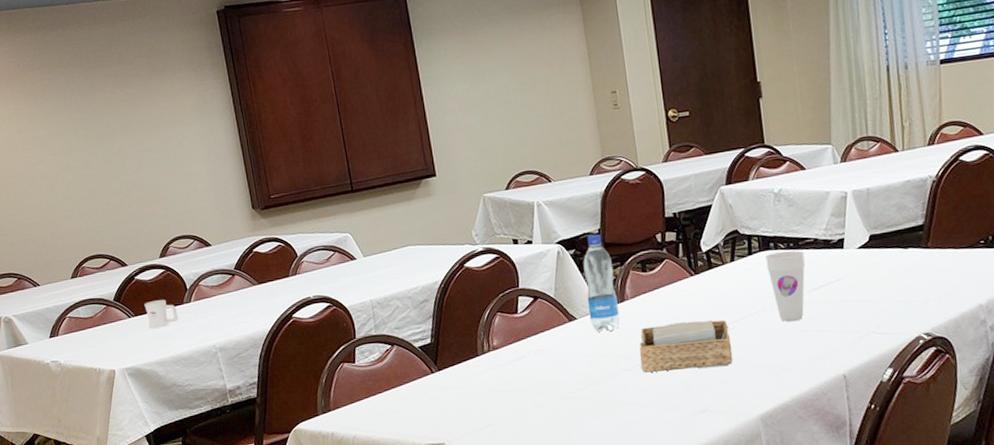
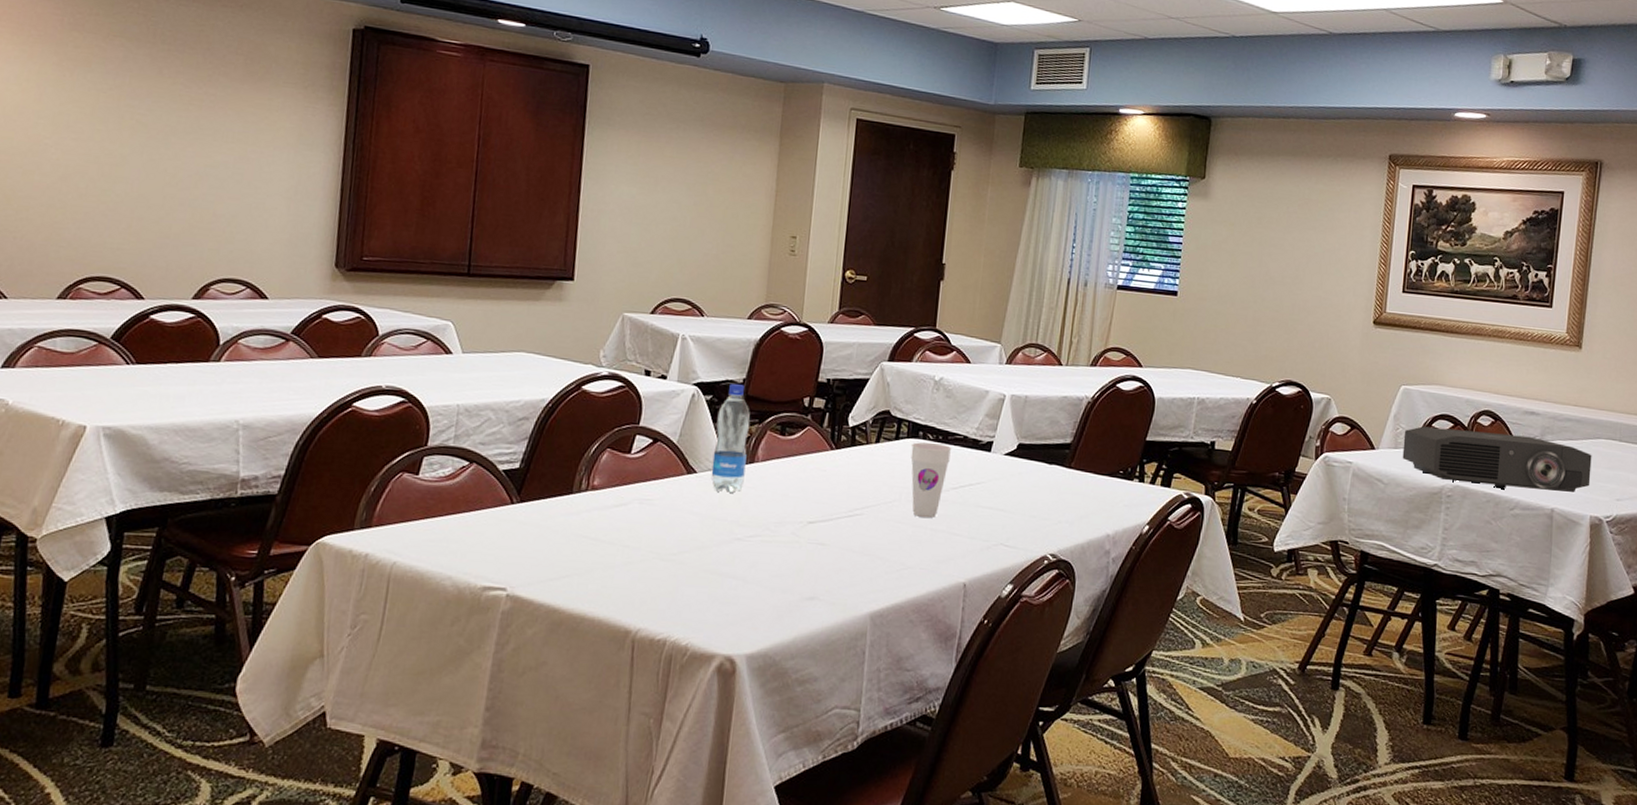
mug: present [144,300,178,329] -> none [152,349,198,386]
napkin holder: present [639,319,733,373] -> none [755,495,858,553]

